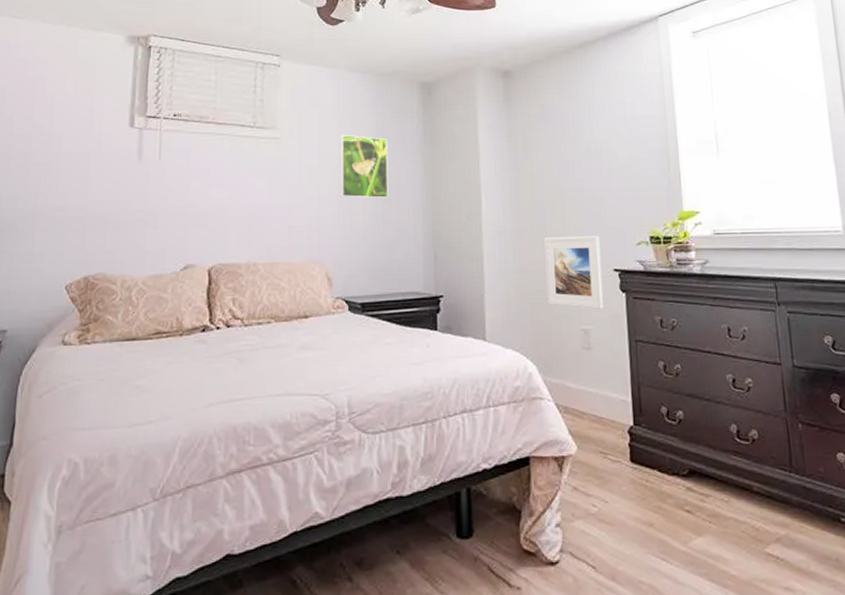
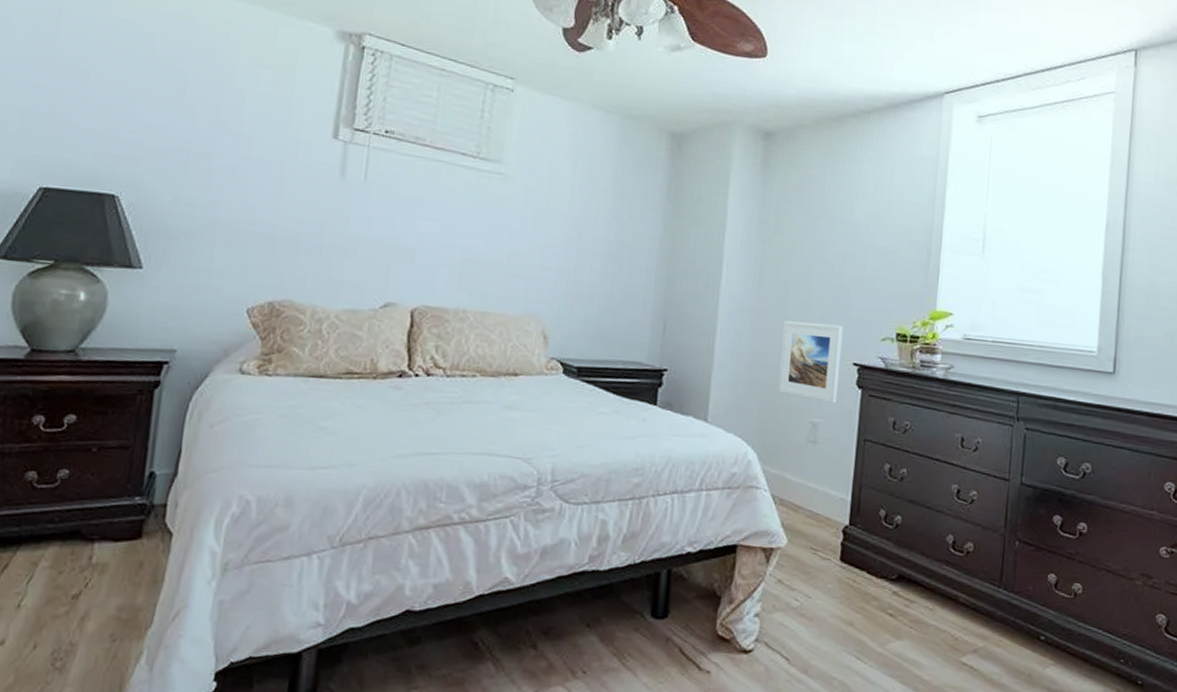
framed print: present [340,134,389,199] -> none [567,179,627,257]

